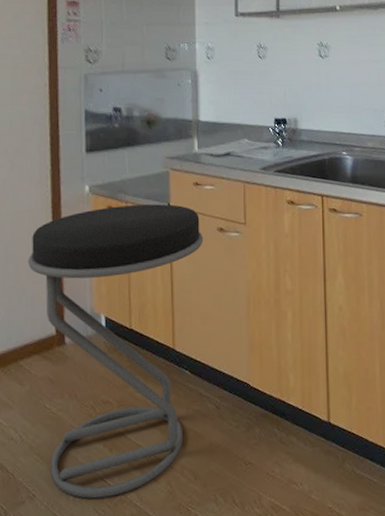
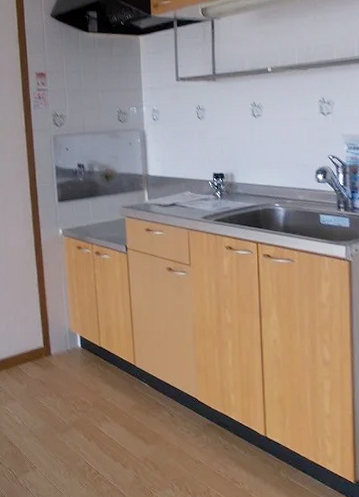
stool: present [27,204,204,499] -> none [19,246,156,475]

